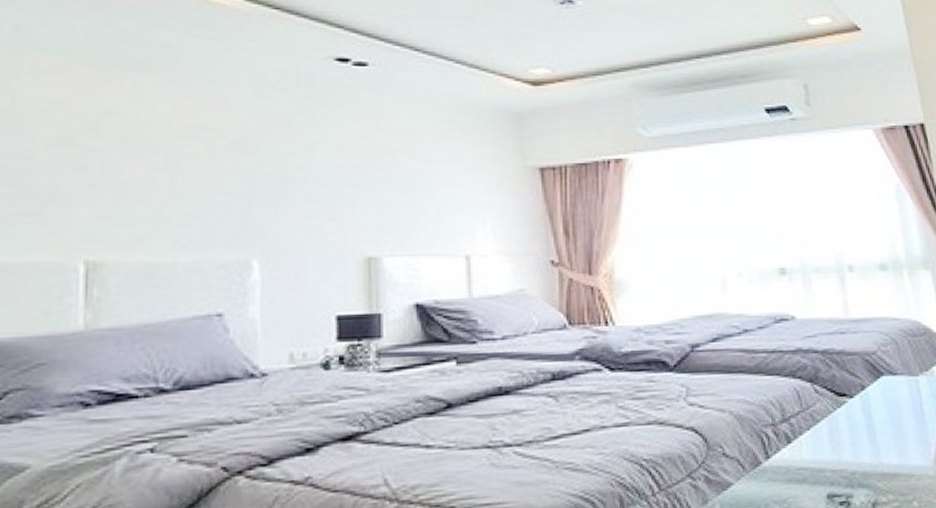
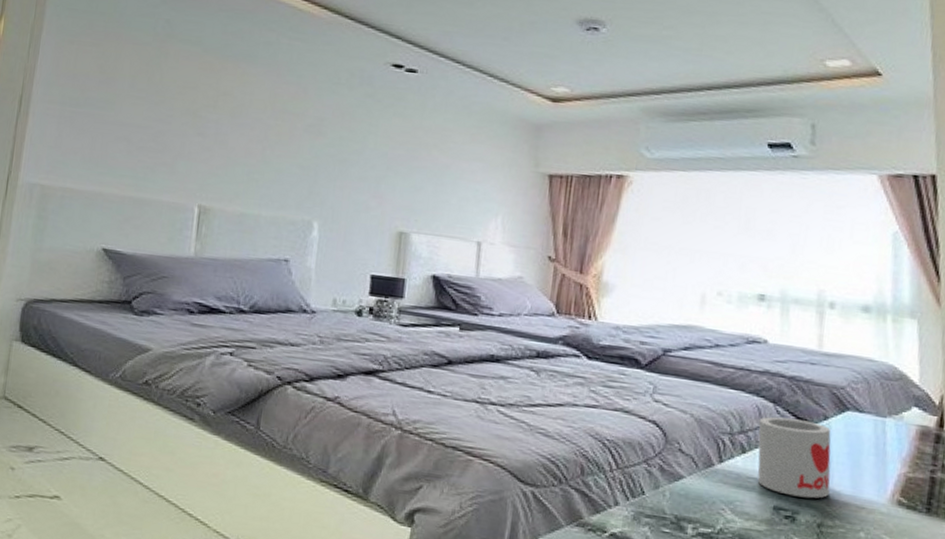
mug: none [799,394,879,479] -> present [757,417,831,499]

